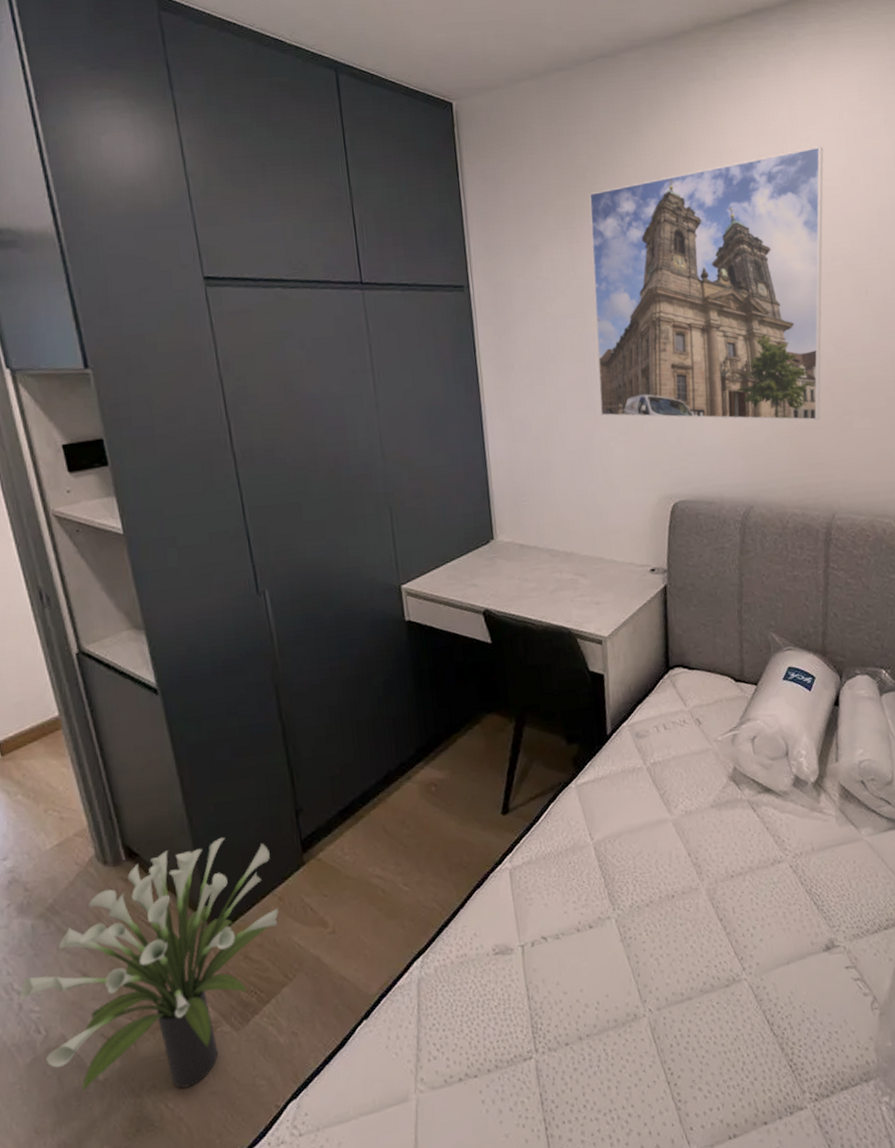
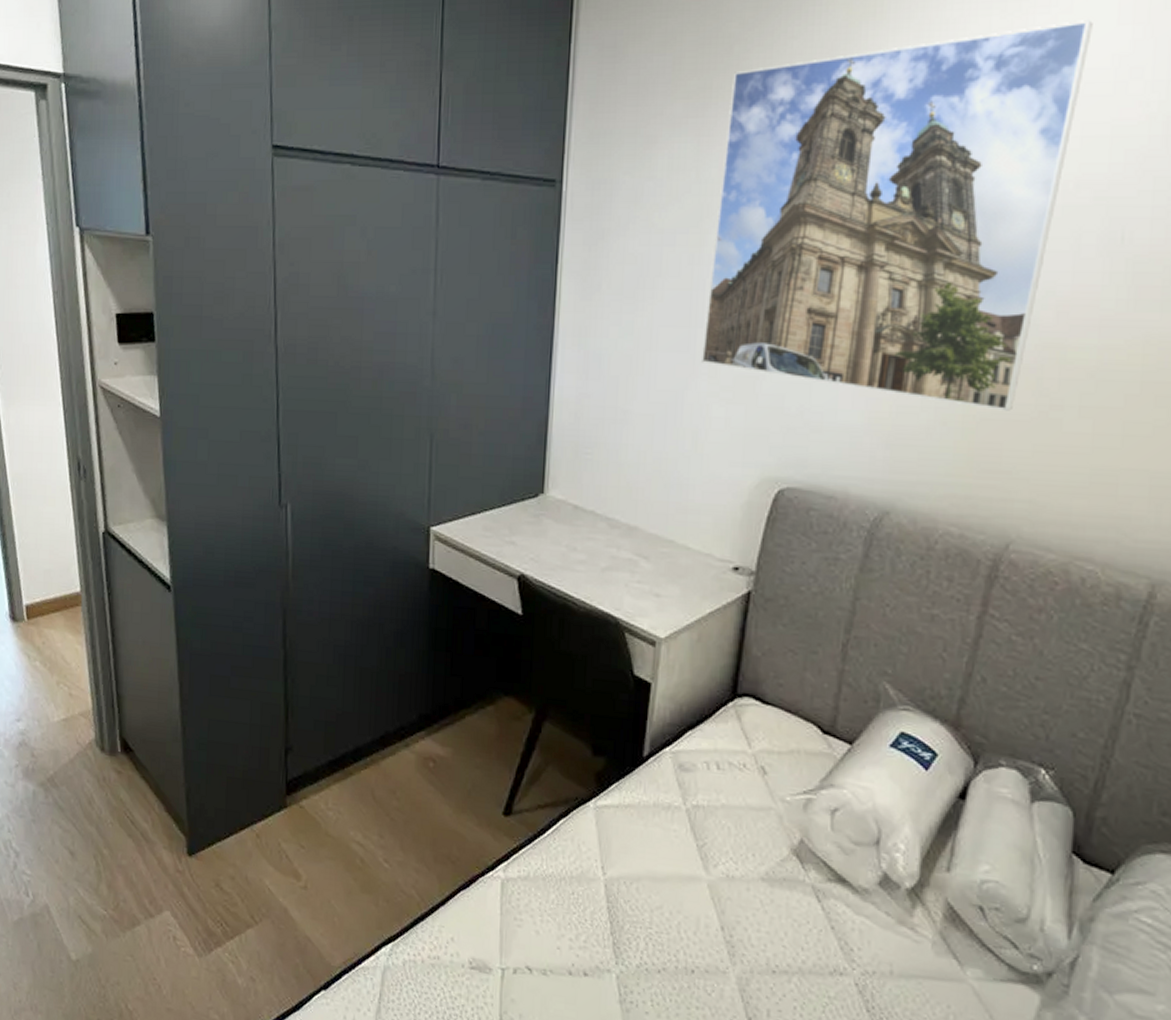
potted plant: present [19,837,279,1092] -> none [15,754,255,996]

